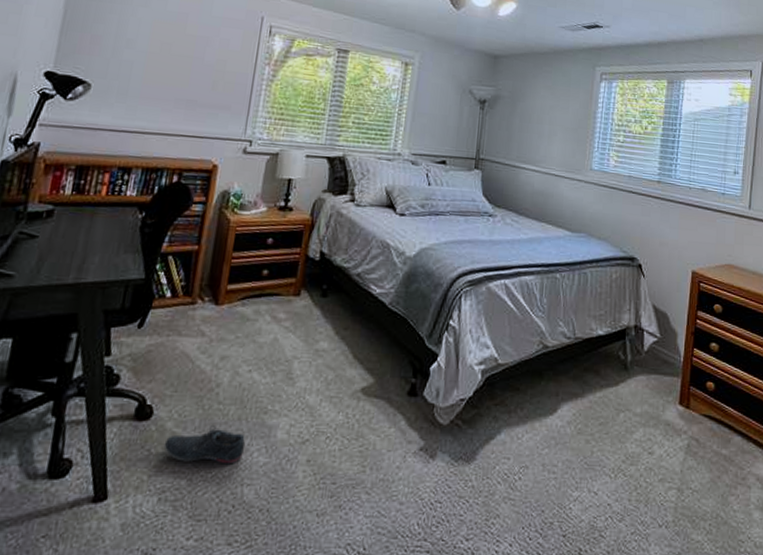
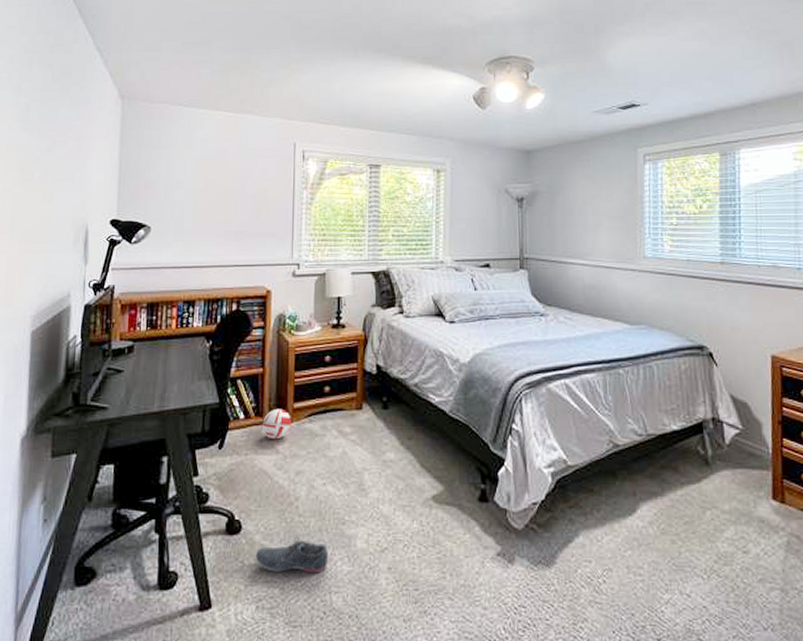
ball: none [189,289,223,322] -> present [262,408,291,440]

